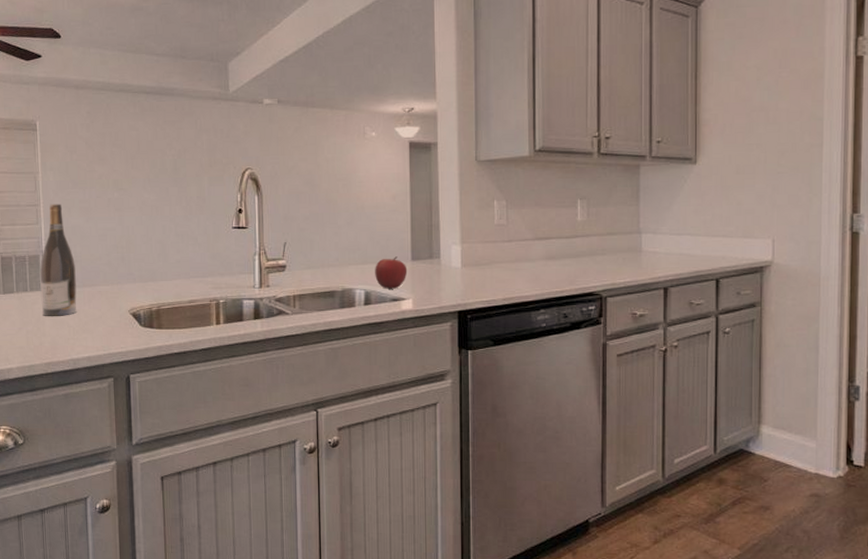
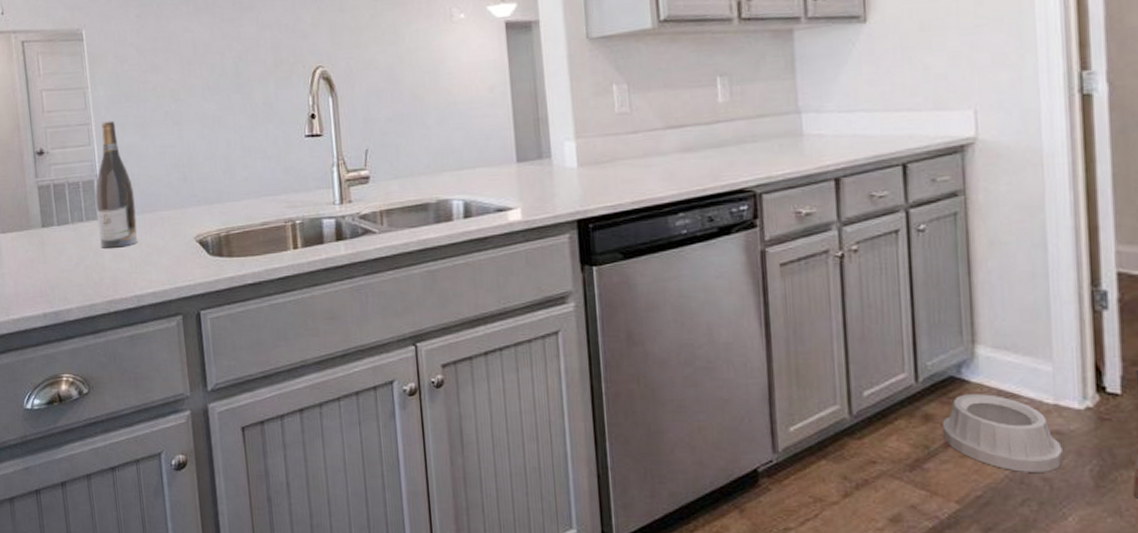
fruit: present [375,256,408,289] -> none [473,158,513,198]
pet bowl: none [731,464,819,527] -> present [941,394,1063,474]

